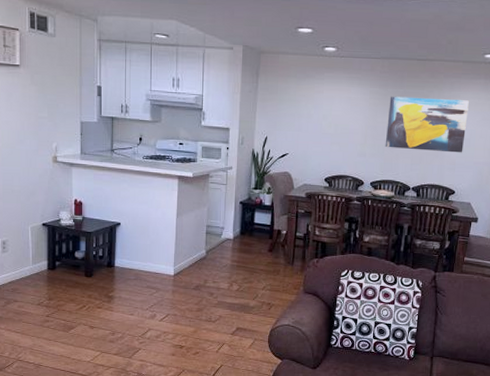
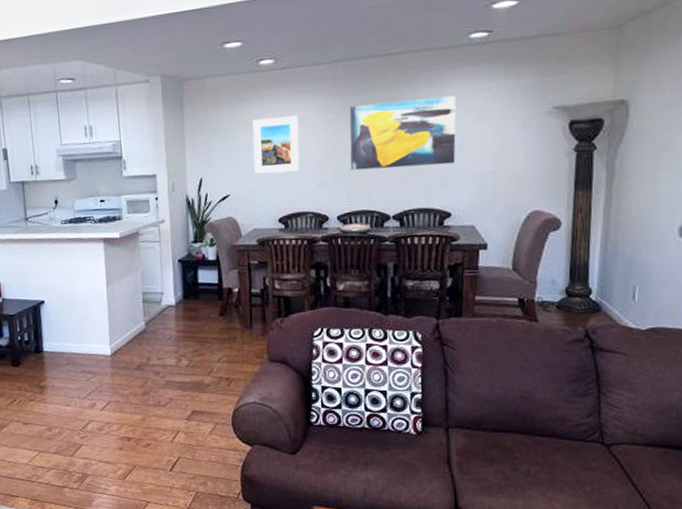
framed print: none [310,94,350,142] -> present [252,115,300,174]

